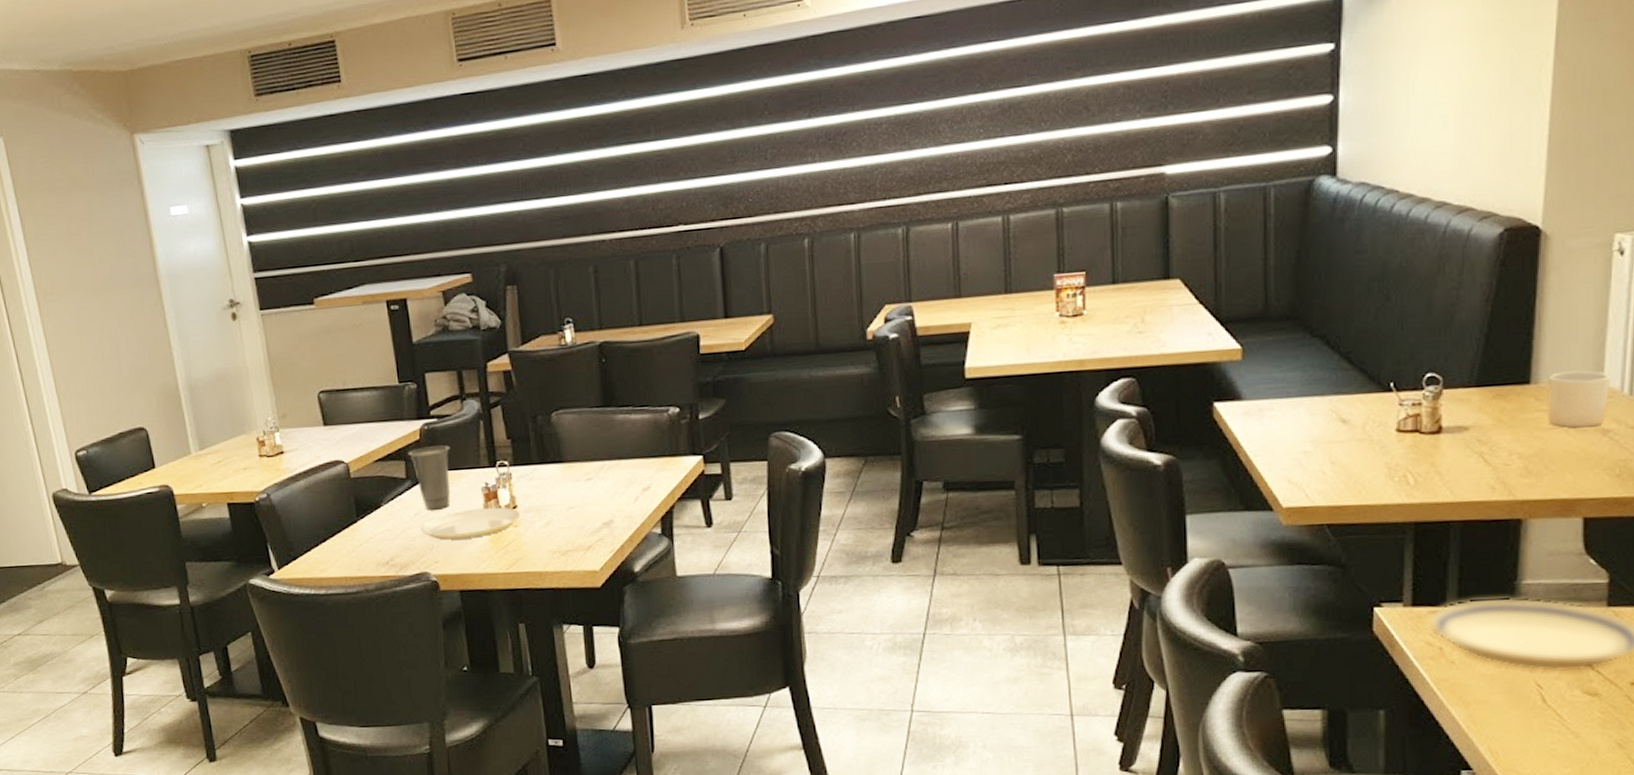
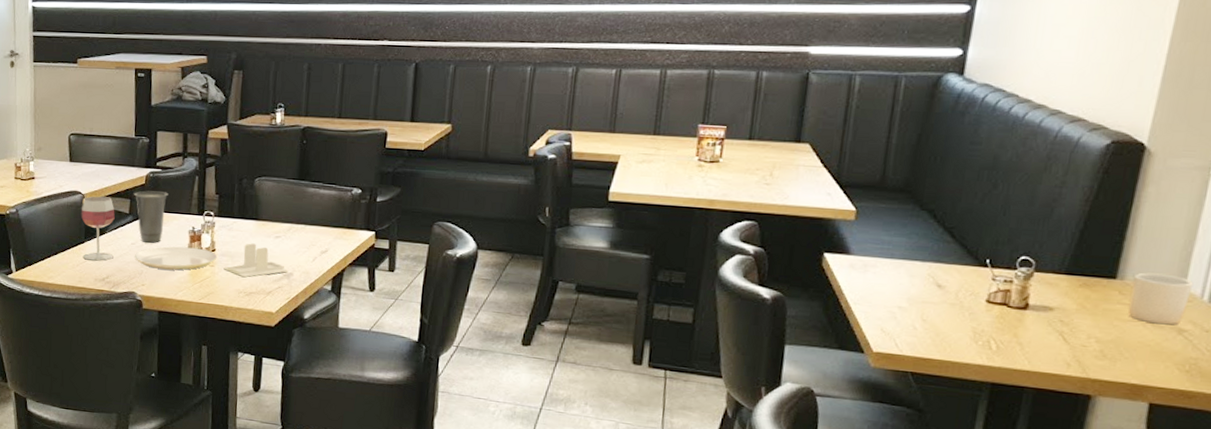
wineglass: none [346,462,395,543] -> present [80,196,115,261]
napkin holder: none [530,491,608,534] -> present [223,243,289,278]

